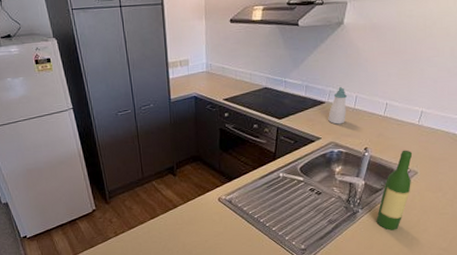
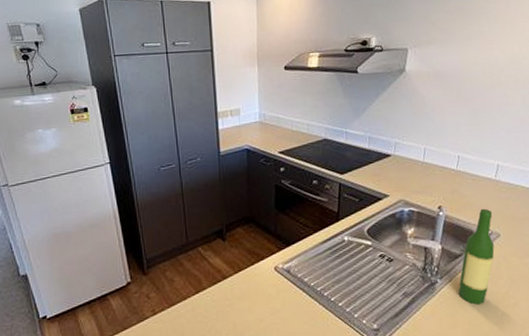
soap bottle: present [328,87,347,125] -> none [395,138,415,180]

